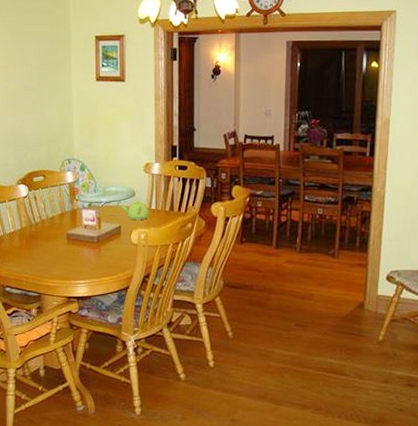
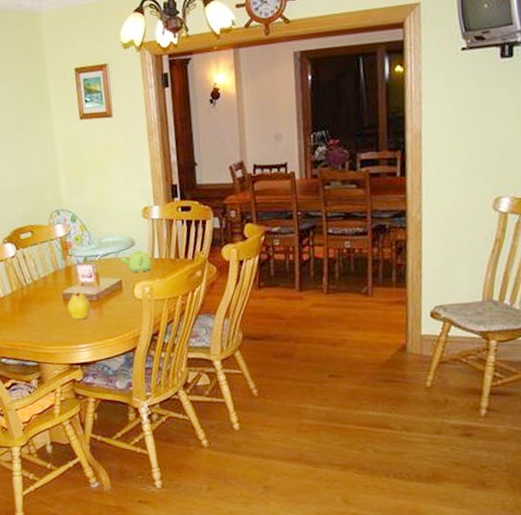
fruit: none [70,233,91,258] -> present [67,292,91,320]

